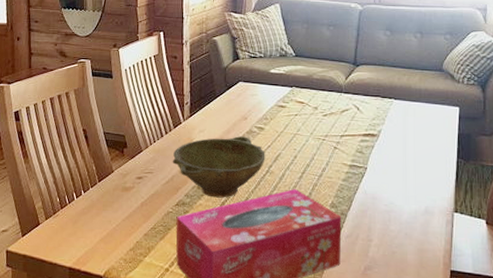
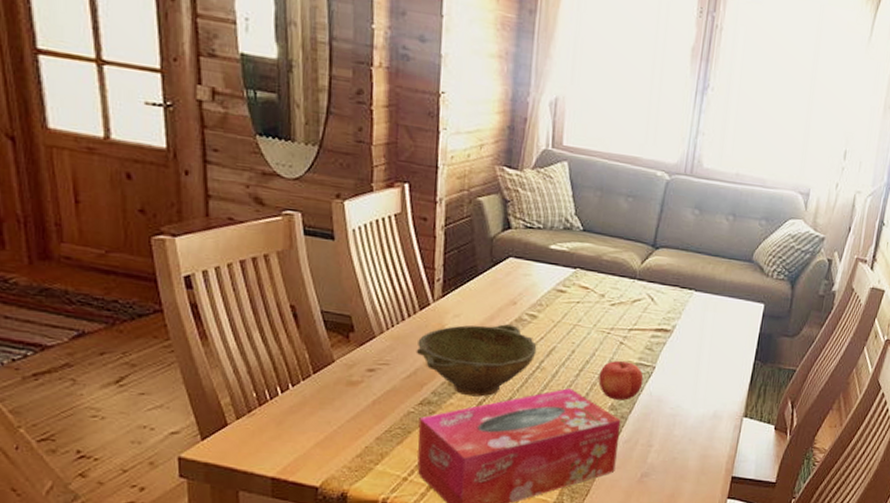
fruit: none [319,163,358,199] -> present [598,360,644,400]

